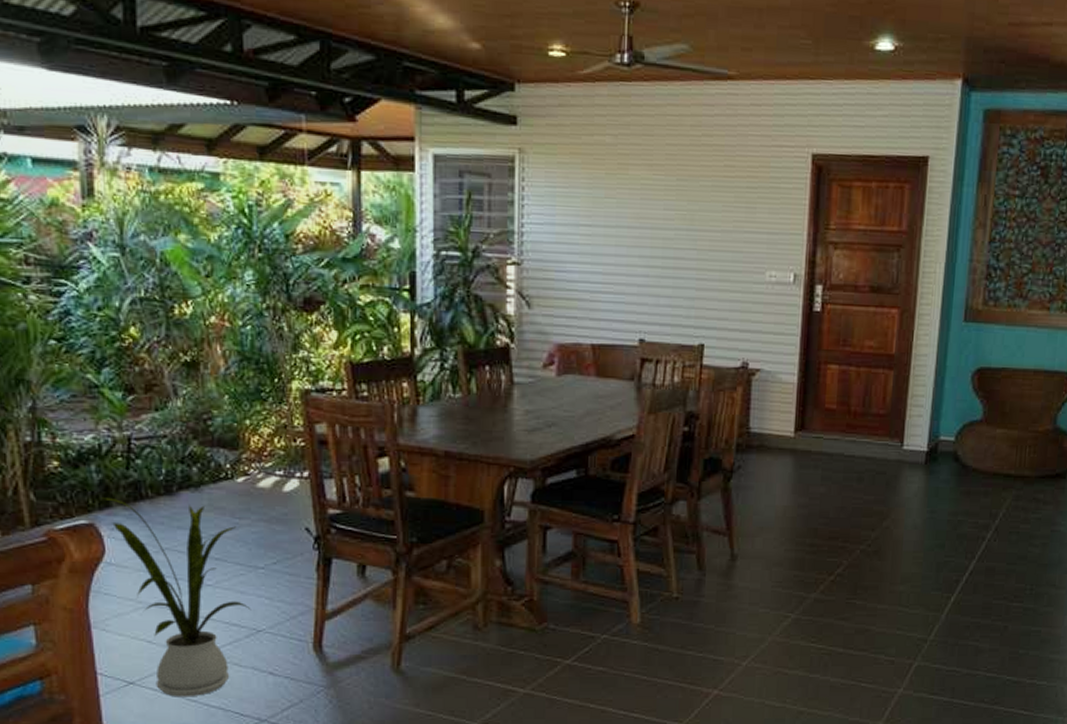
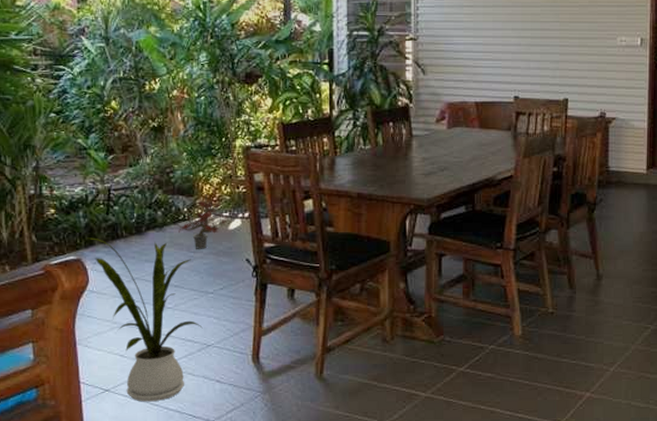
potted plant: none [211,447,281,515] -> present [172,194,227,249]

